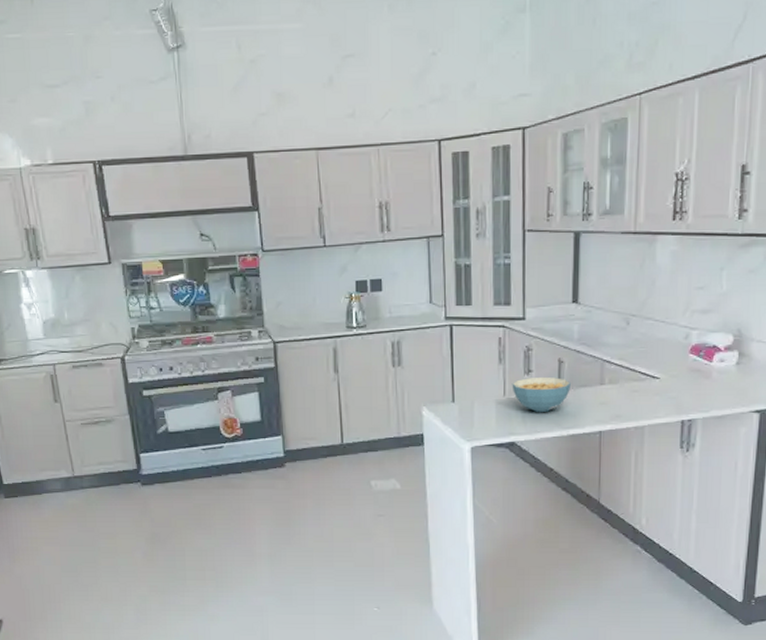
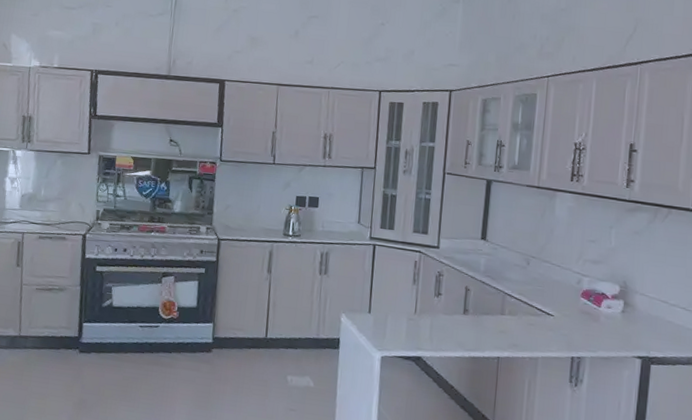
cereal bowl: present [512,376,571,413] -> none [422,300,475,333]

